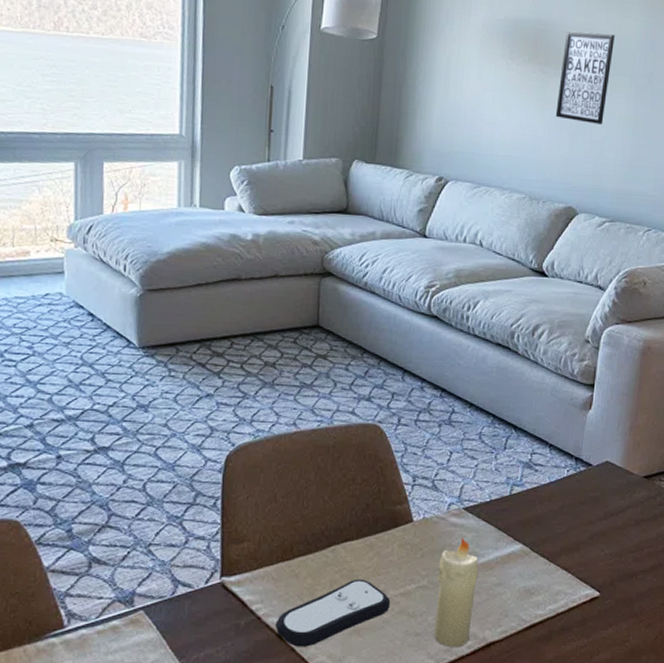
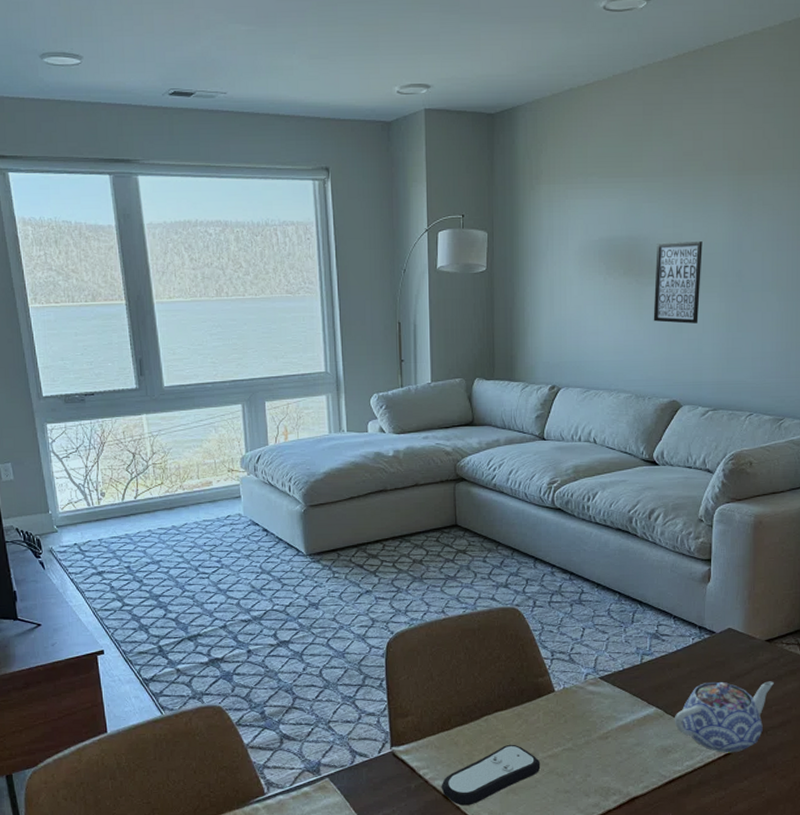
candle: present [433,537,479,648] -> none [581,703,618,803]
teapot: none [540,518,648,598] -> present [674,681,774,753]

